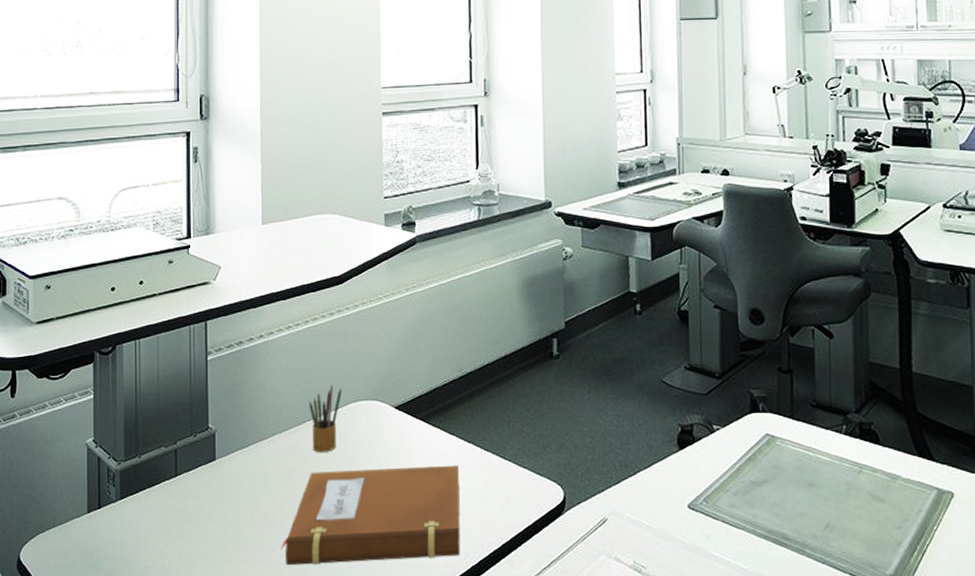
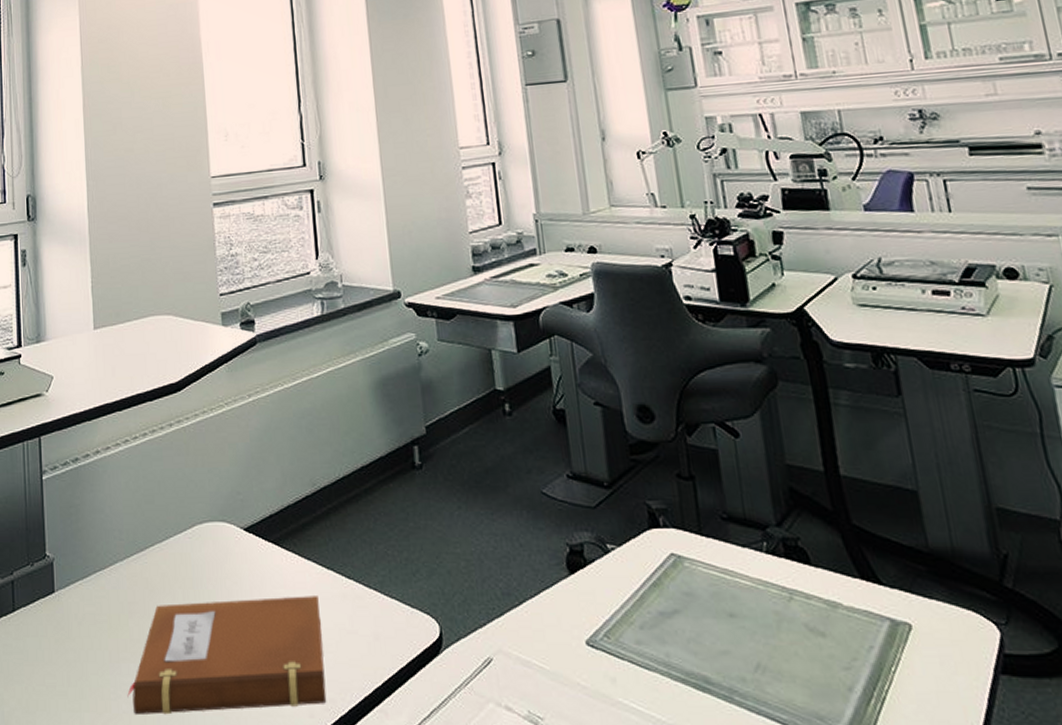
pencil box: present [309,384,342,452] -> none [151,504,186,582]

